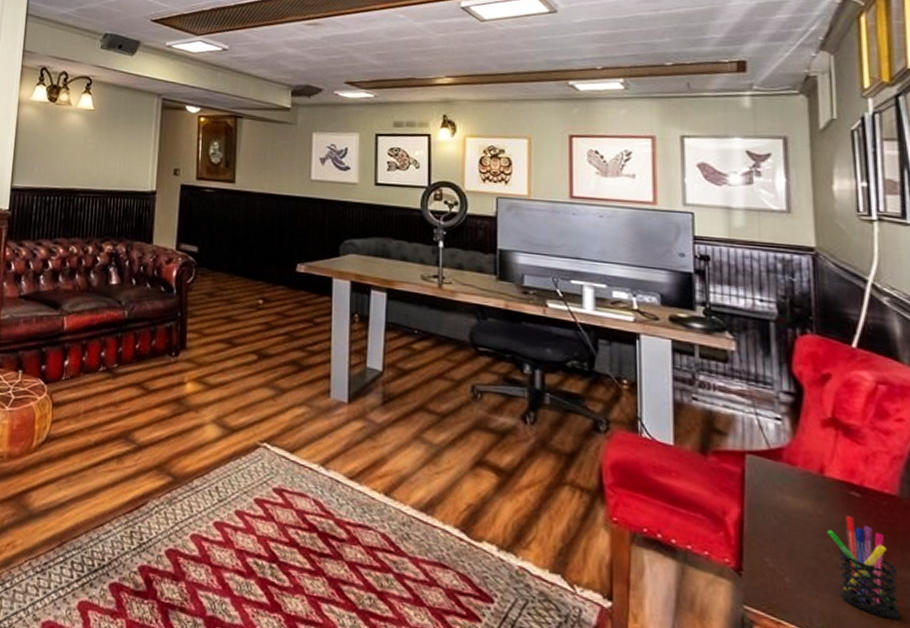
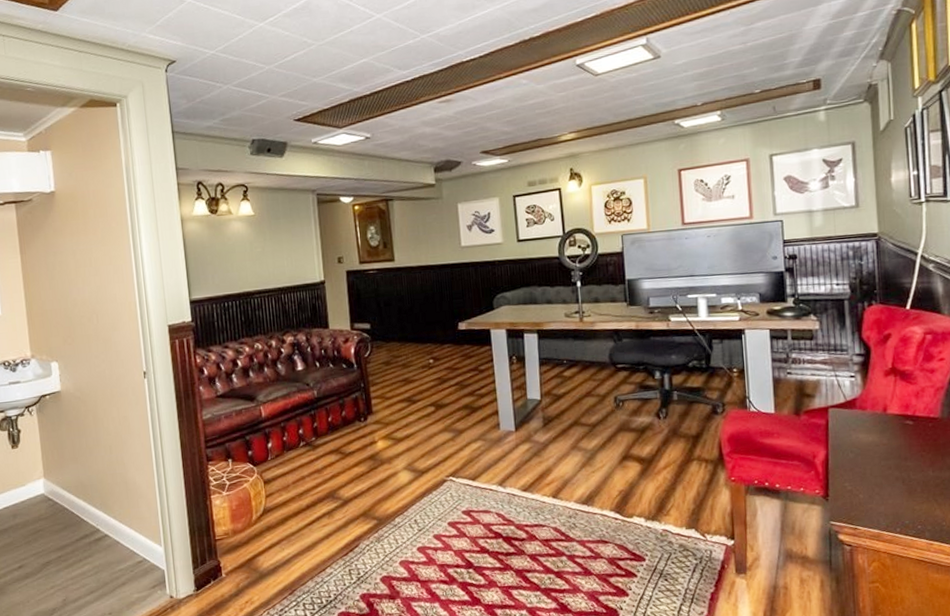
pen holder: present [827,515,901,620] -> none [889,439,942,509]

